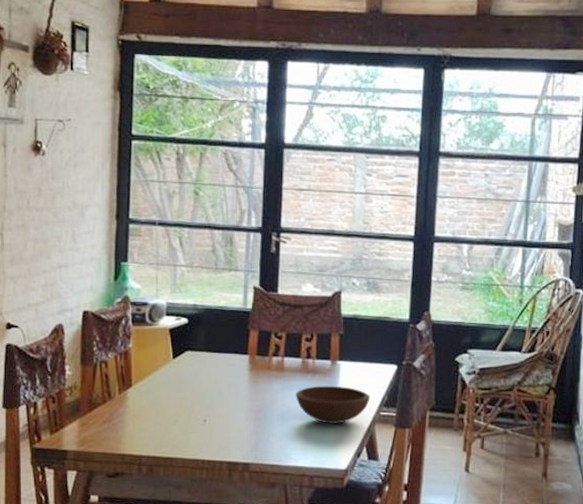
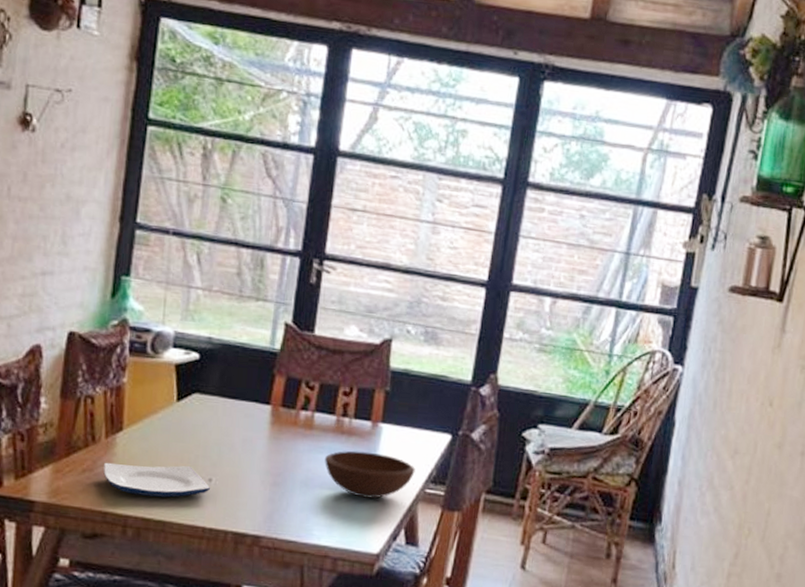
plate: none [120,410,205,438] -> present [103,462,210,498]

